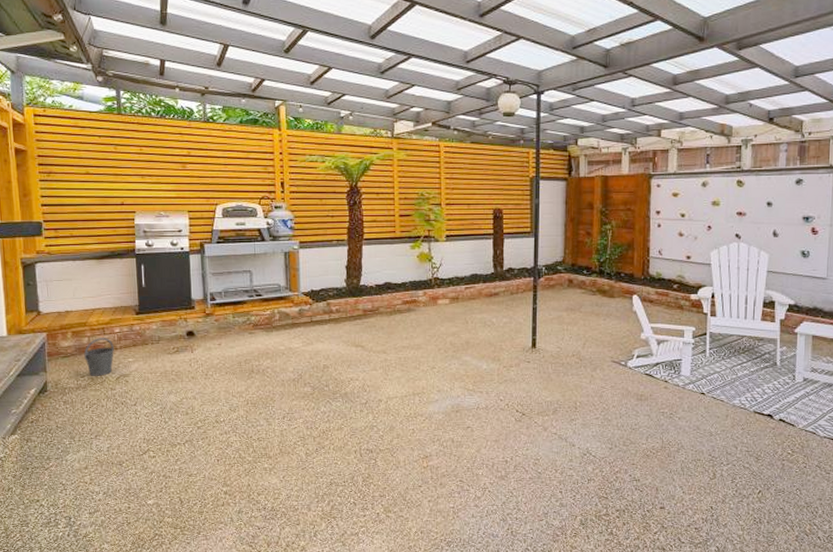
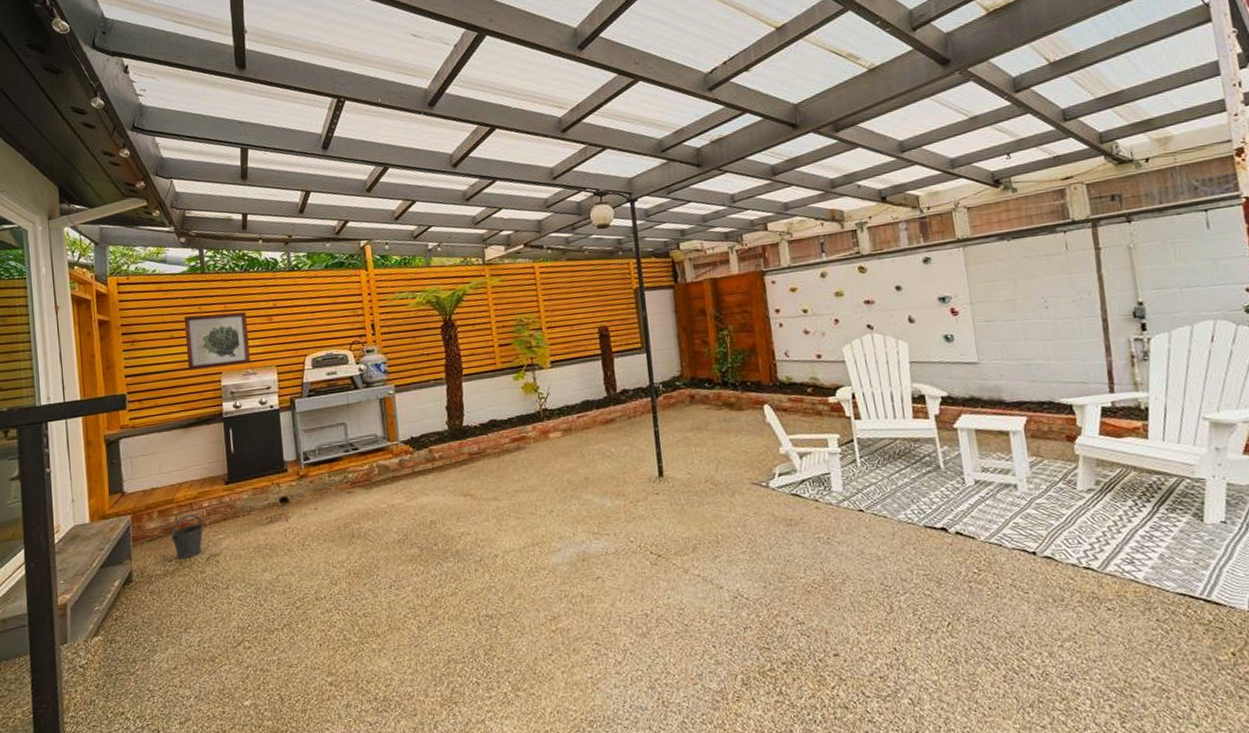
wall art: none [99,154,163,207] -> present [184,311,251,371]

